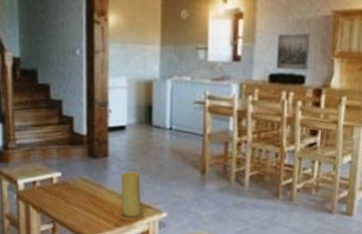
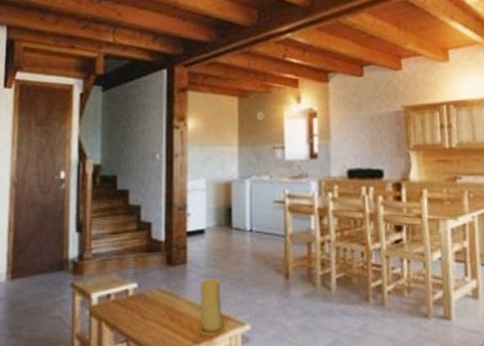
wall art: present [276,33,311,71] -> none [352,128,386,165]

